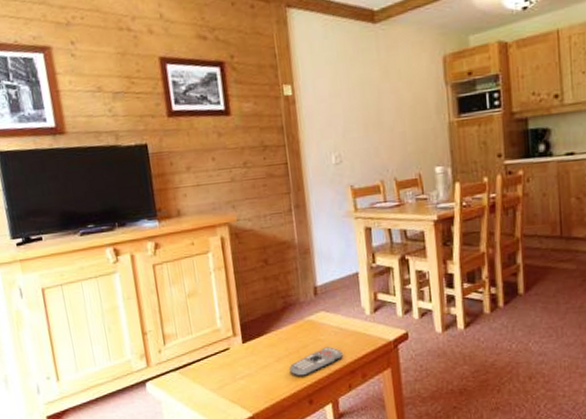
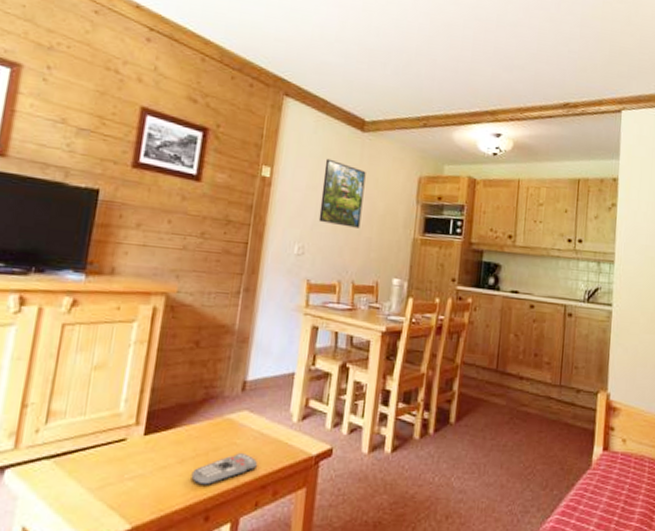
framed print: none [342,61,392,128] -> present [318,158,366,228]

